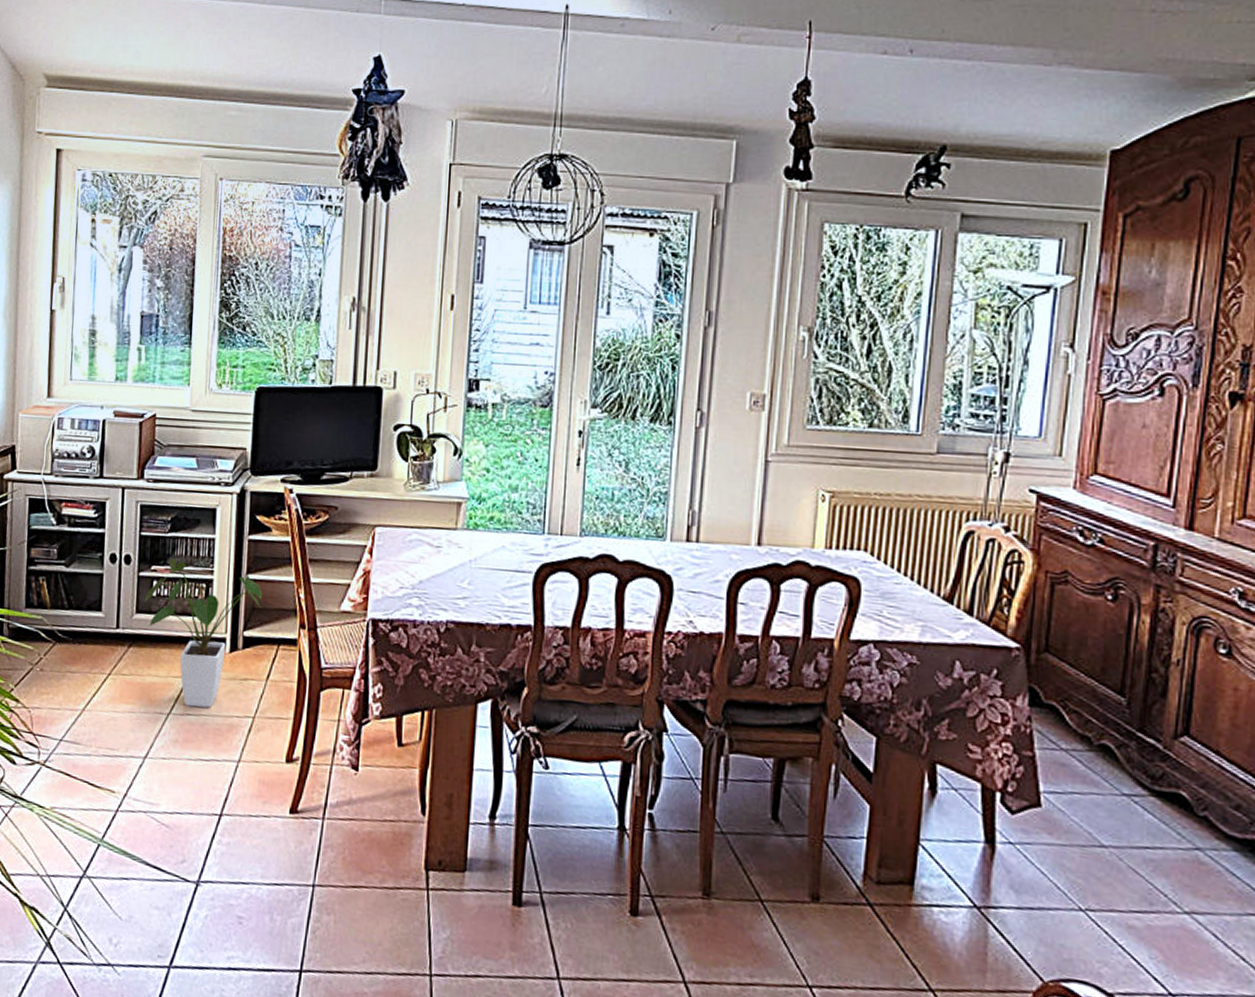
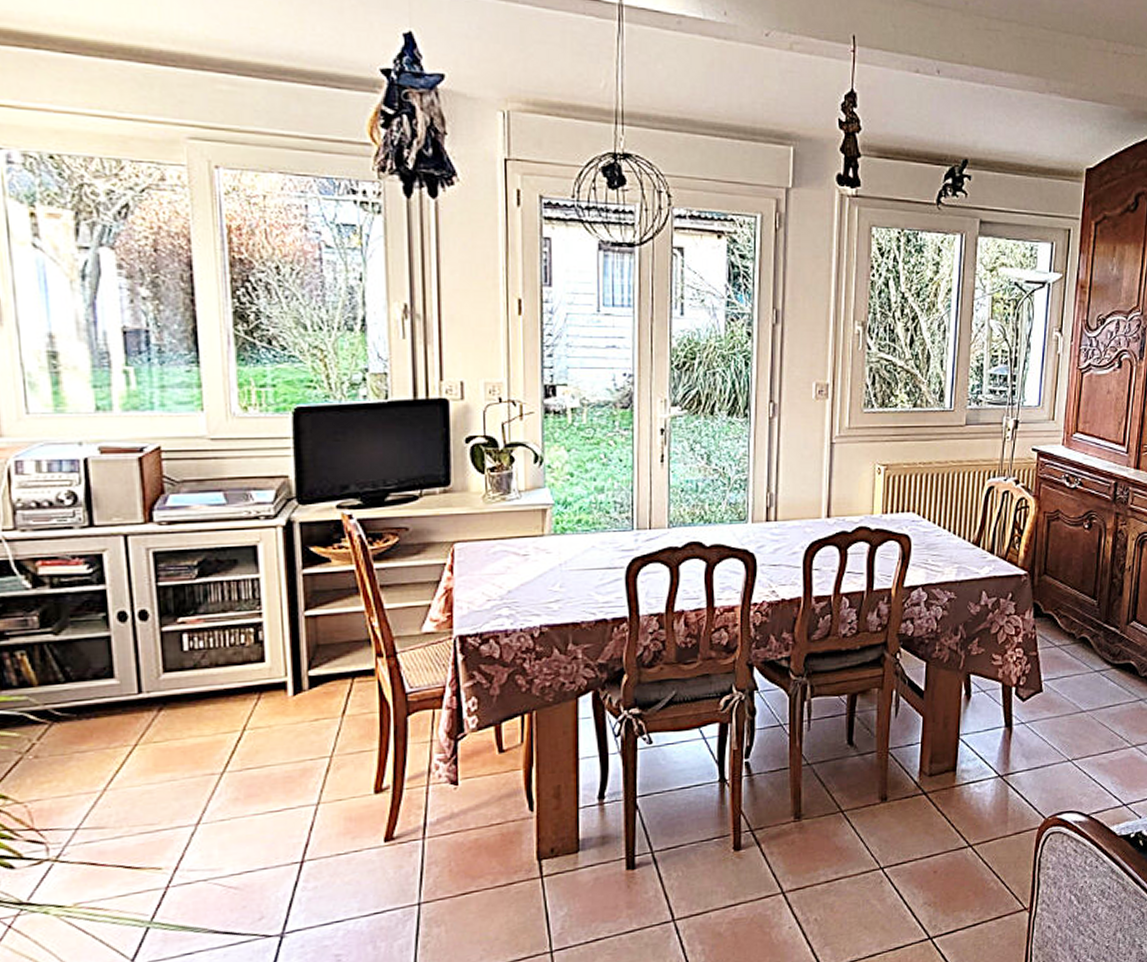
house plant: present [145,557,263,708] -> none [174,605,328,761]

